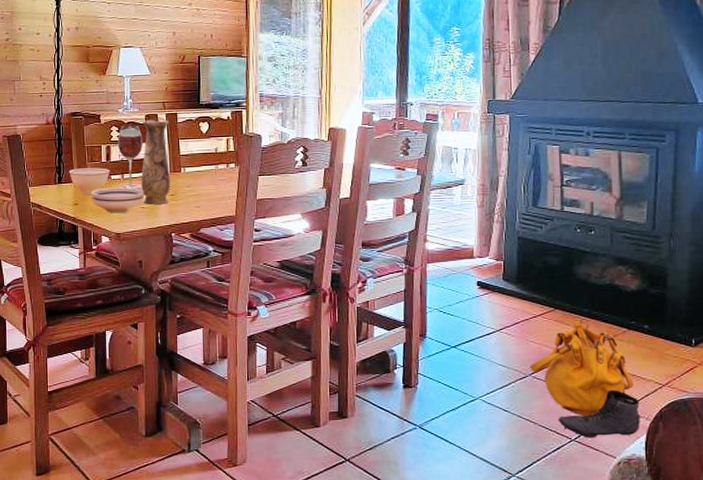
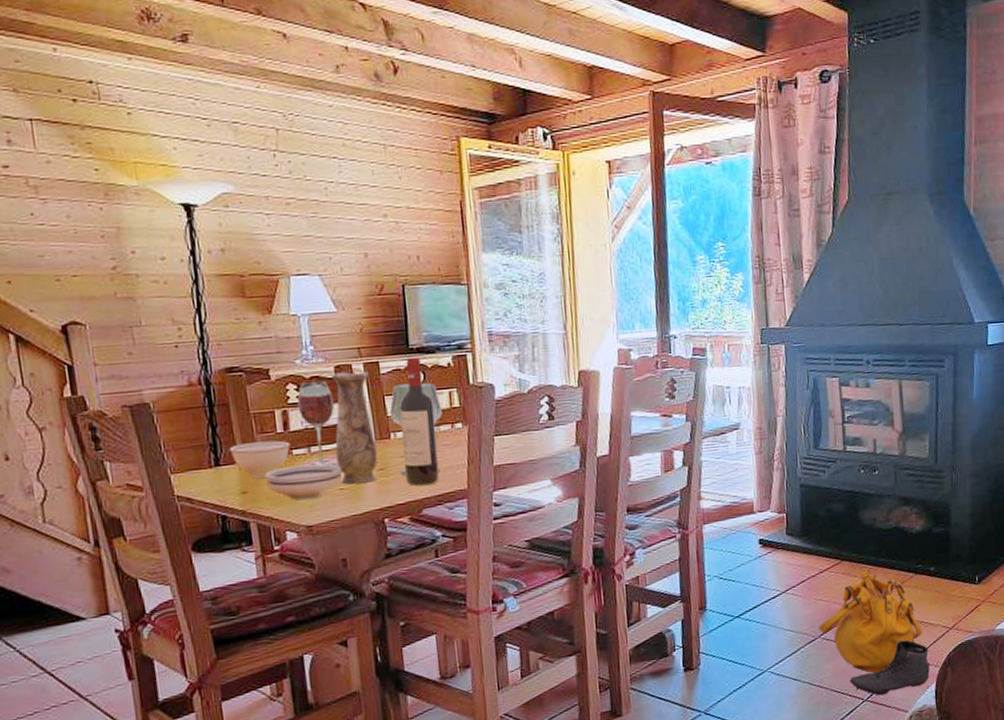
wine glass: none [182,130,220,201] -> present [389,382,442,476]
wine bottle: none [189,111,215,210] -> present [399,357,440,486]

